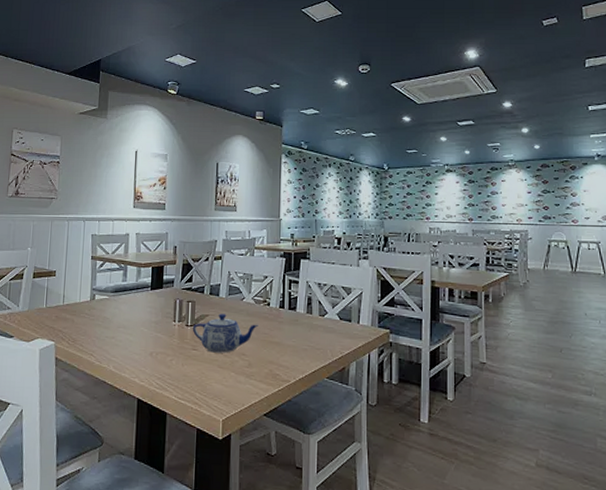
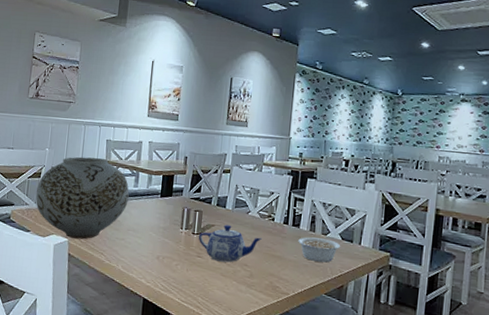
vase: none [18,254,118,341] -> present [35,157,129,240]
legume: none [296,319,340,345] -> present [298,237,341,263]

